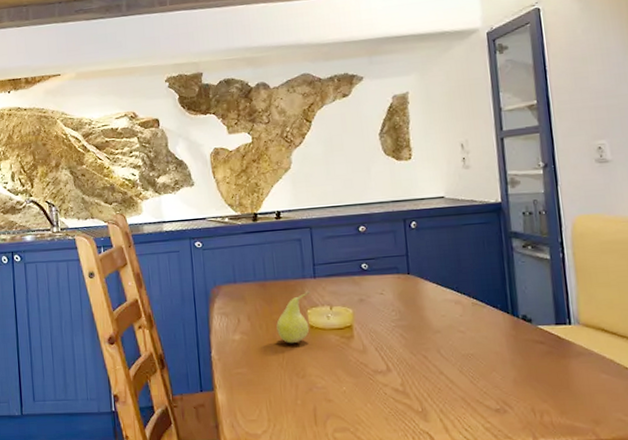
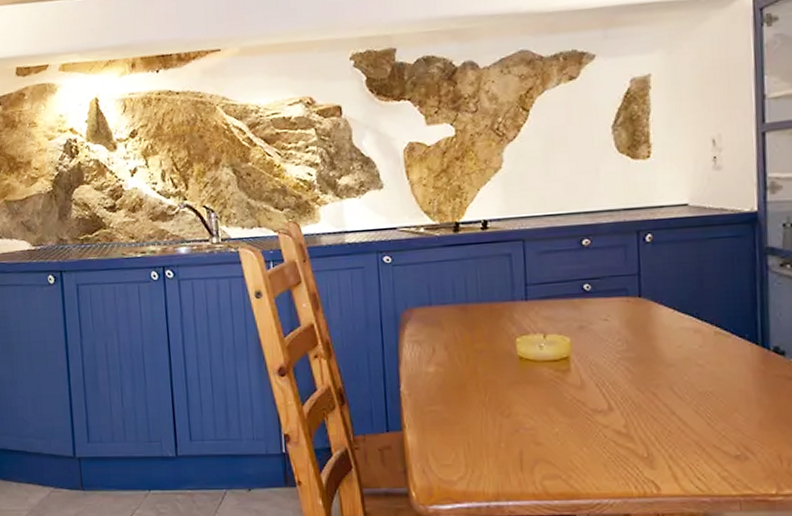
fruit: present [276,290,311,344] -> none [478,315,521,378]

